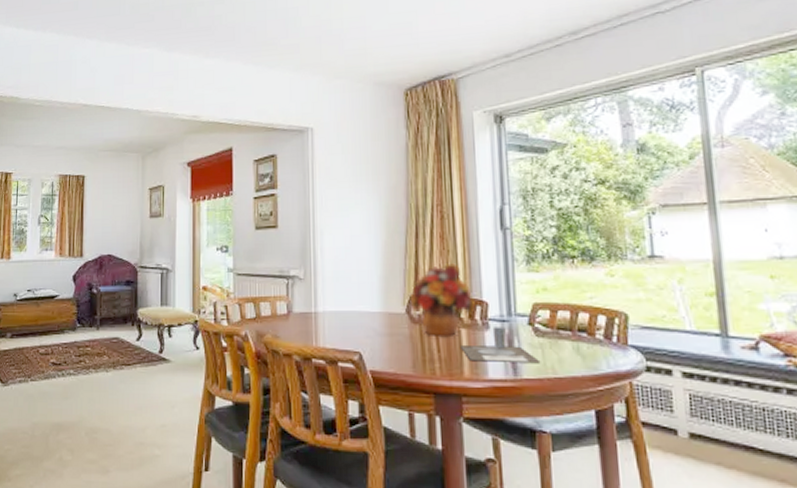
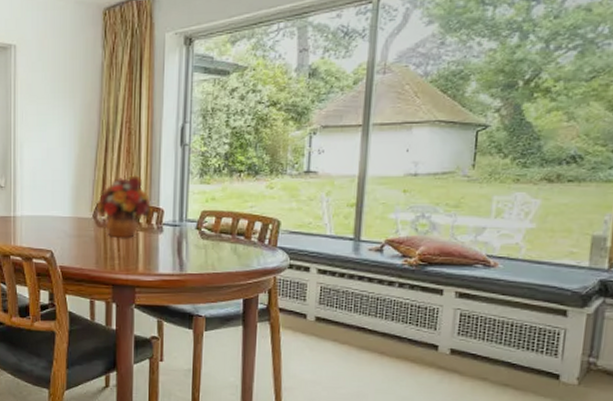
place setting: present [461,327,541,362] -> none [137,230,203,260]

